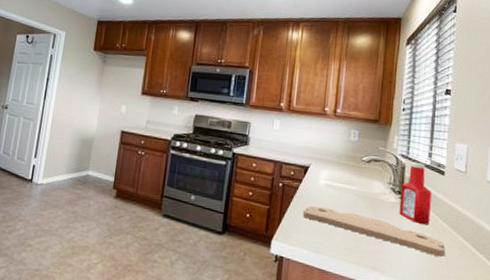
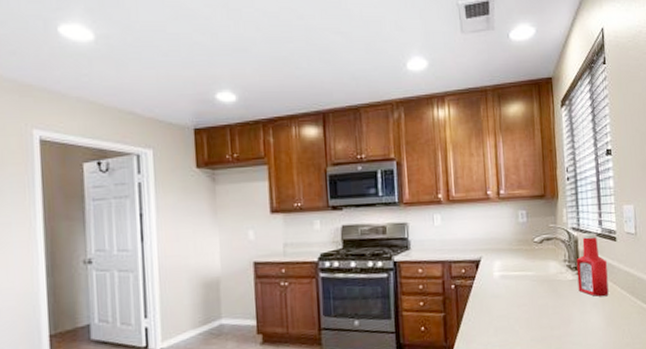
cutting board: present [302,206,445,258] -> none [481,300,627,326]

